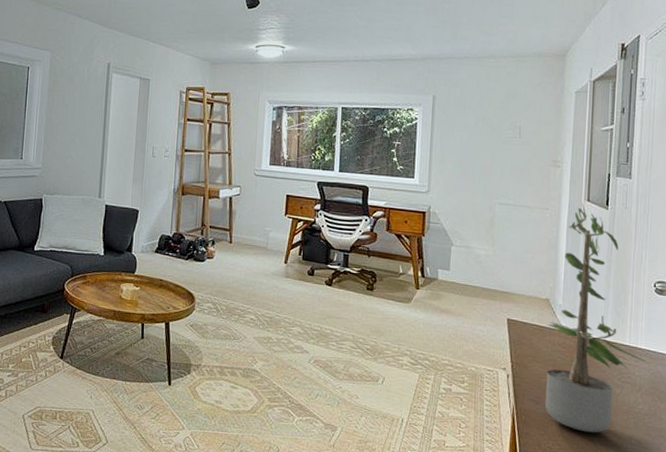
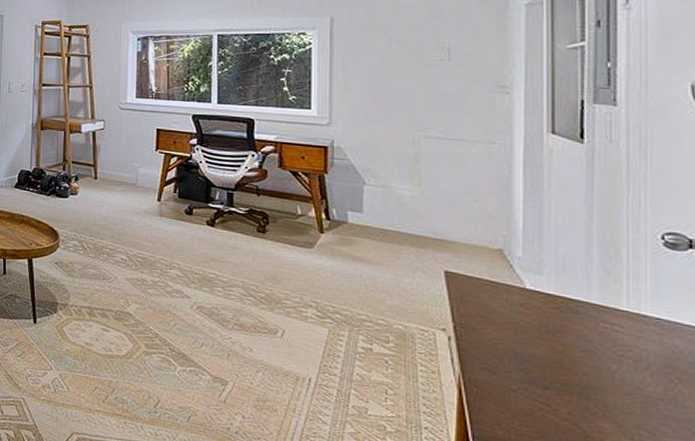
potted plant: present [545,202,646,433] -> none [503,135,655,417]

